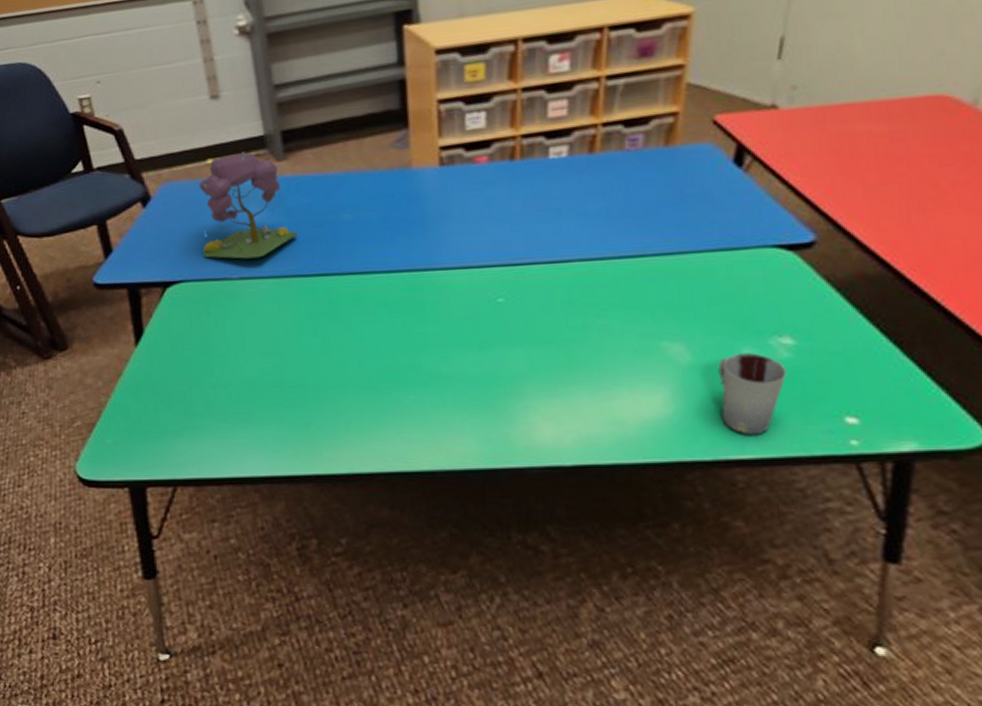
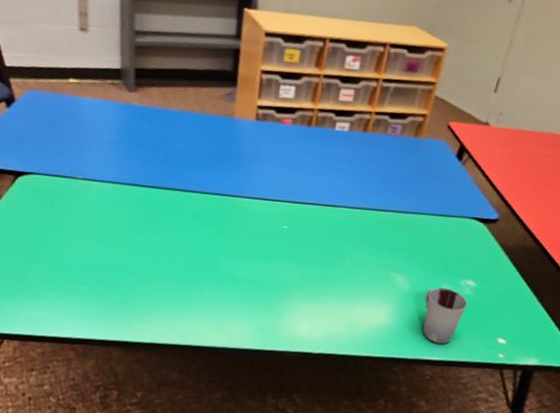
plant: present [198,152,298,259] -> none [55,78,137,165]

